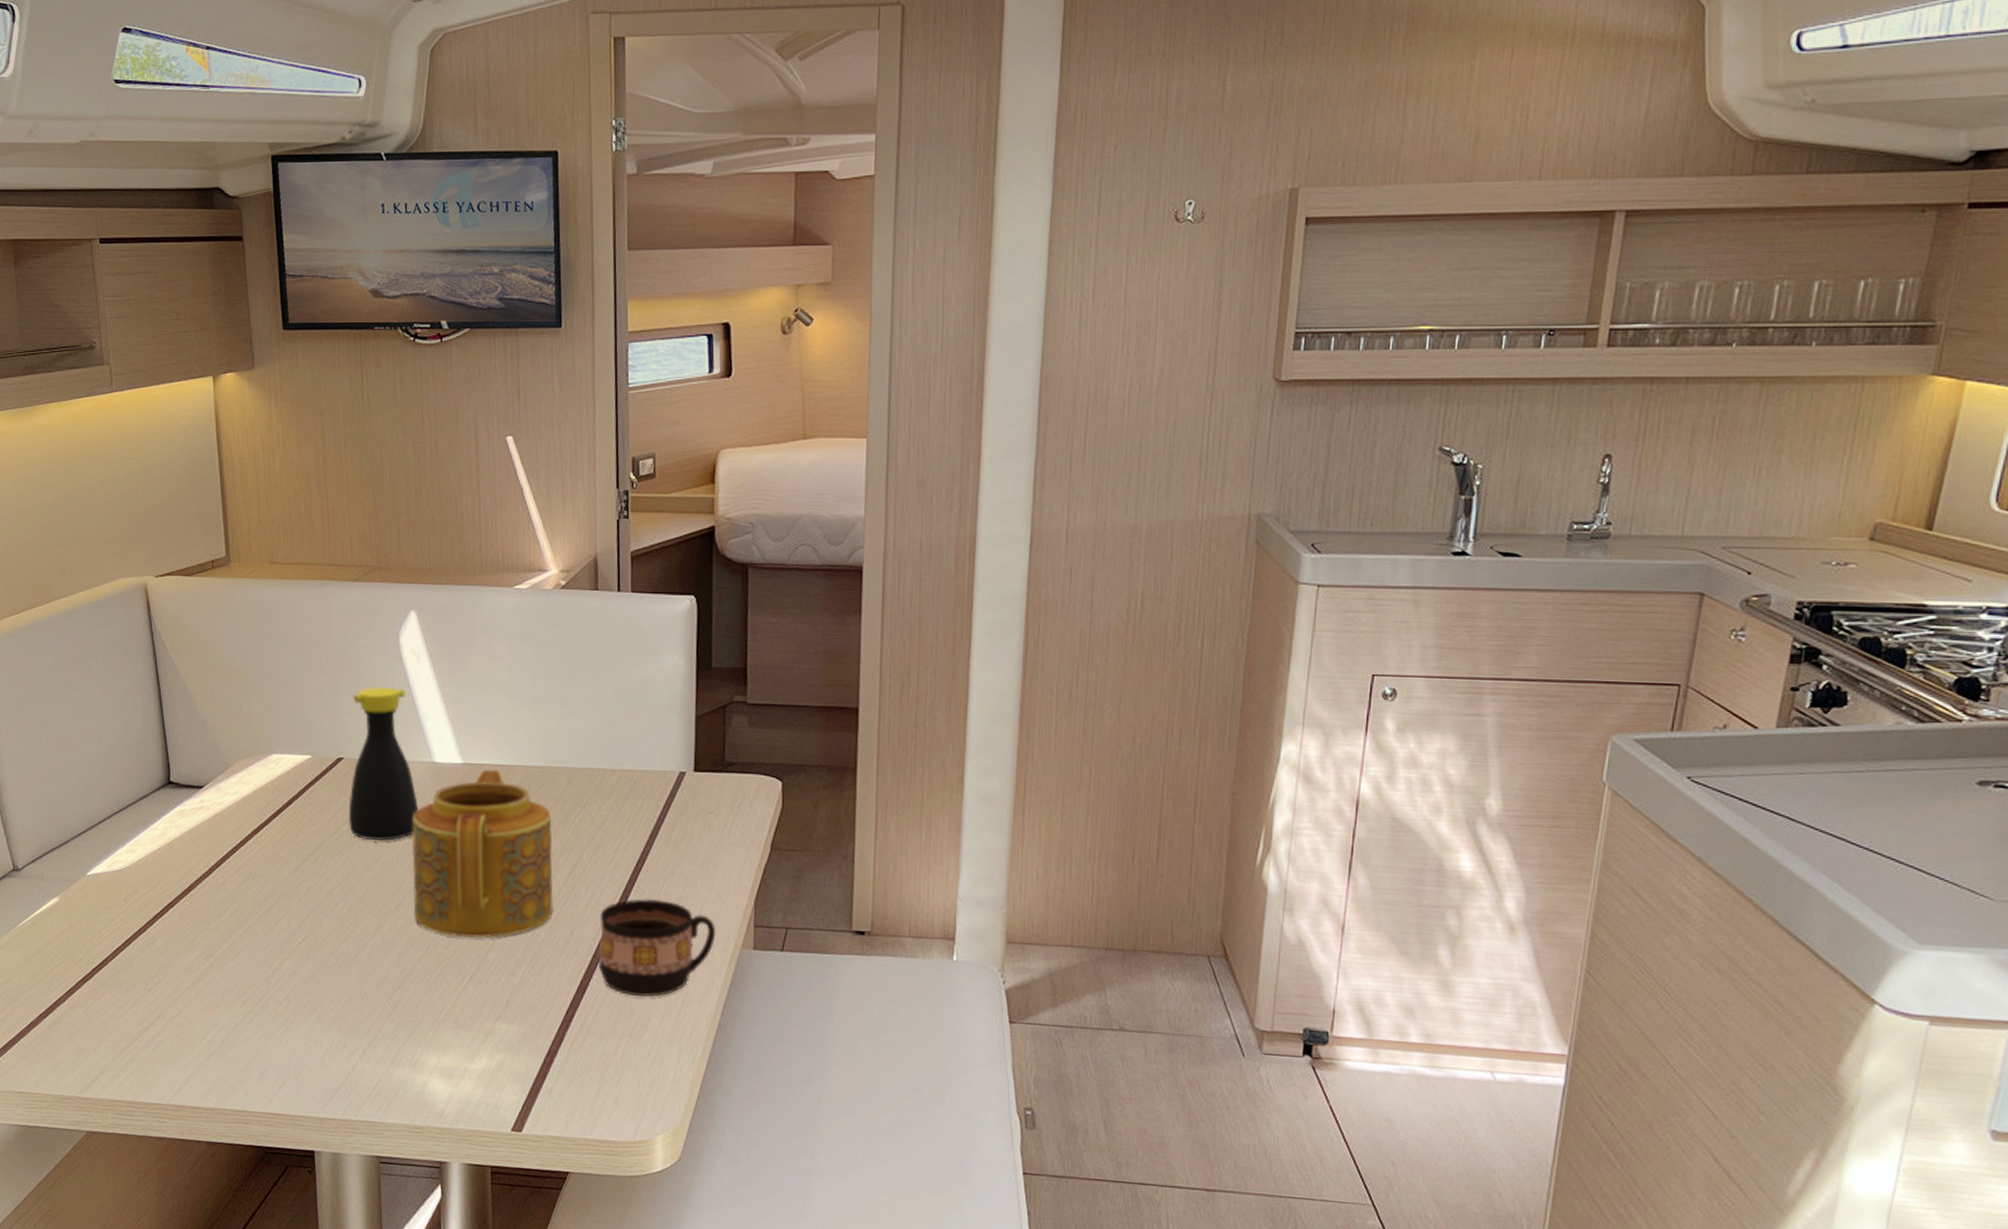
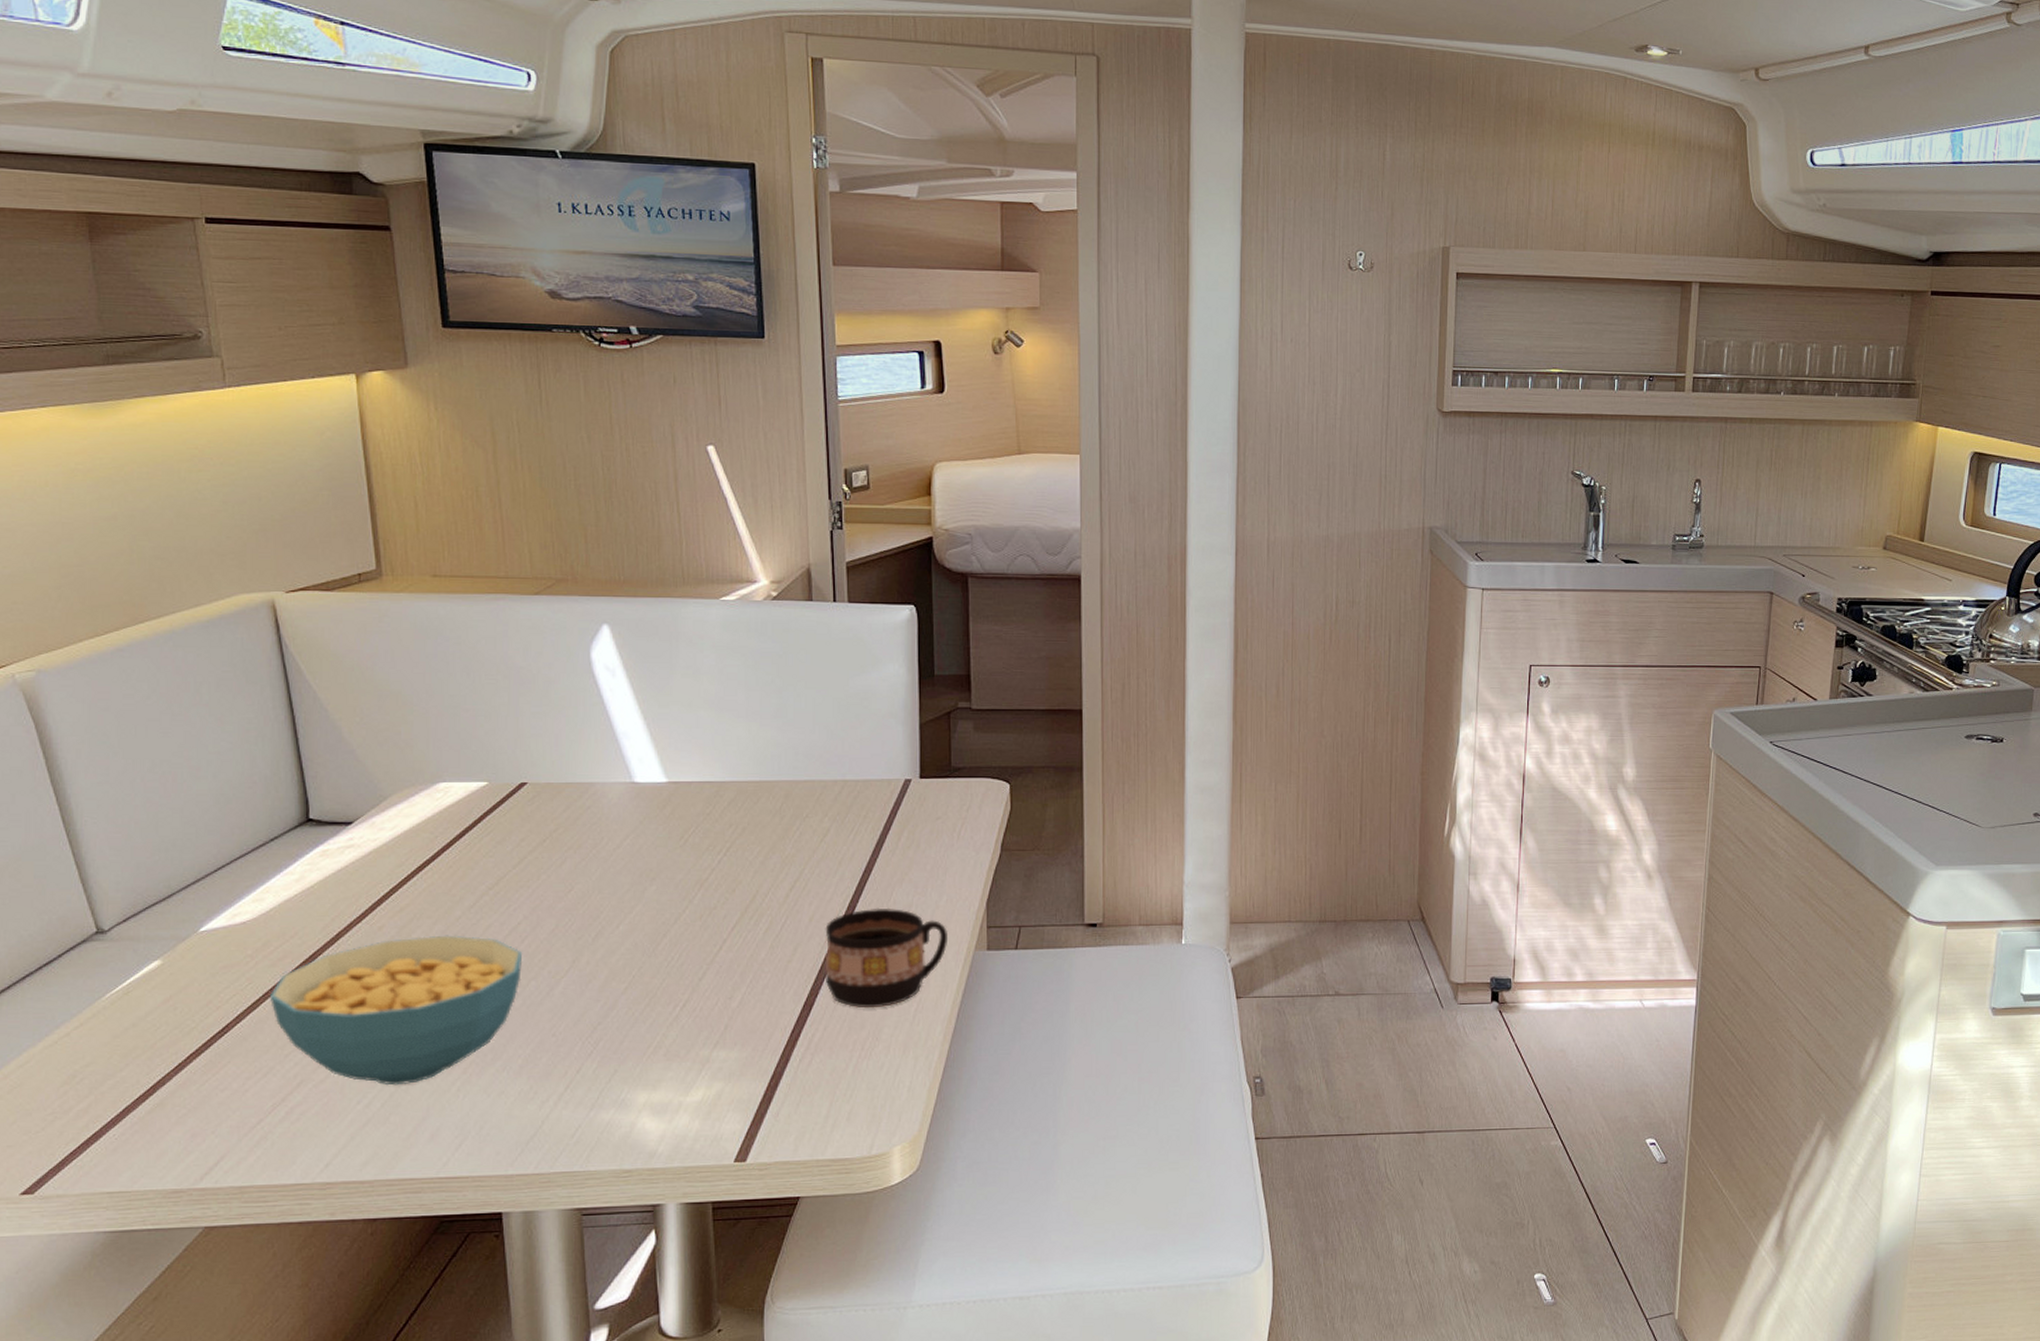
cereal bowl: none [138,893,337,1026] -> present [270,935,523,1086]
bottle: present [348,686,419,841] -> none [534,705,618,868]
teapot: present [412,769,554,939] -> none [611,787,775,965]

